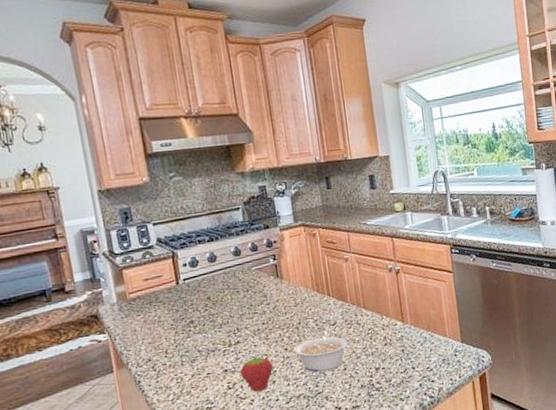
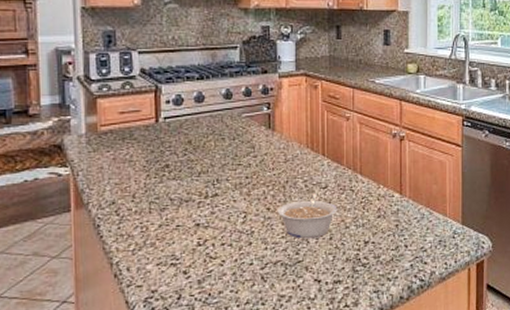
fruit: present [240,356,273,393] -> none [214,212,251,253]

